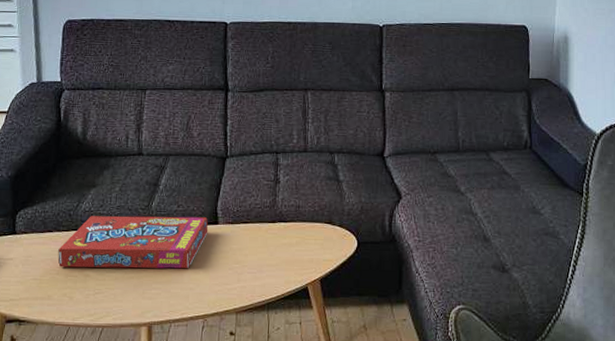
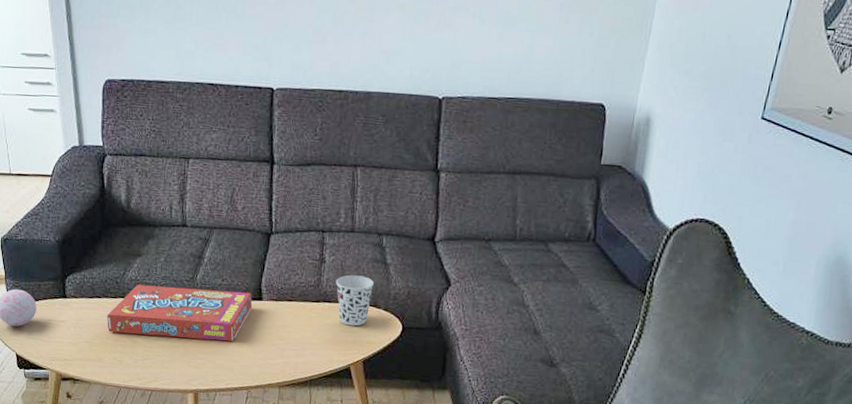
cup: none [290,193,328,245] -> present [335,275,374,326]

